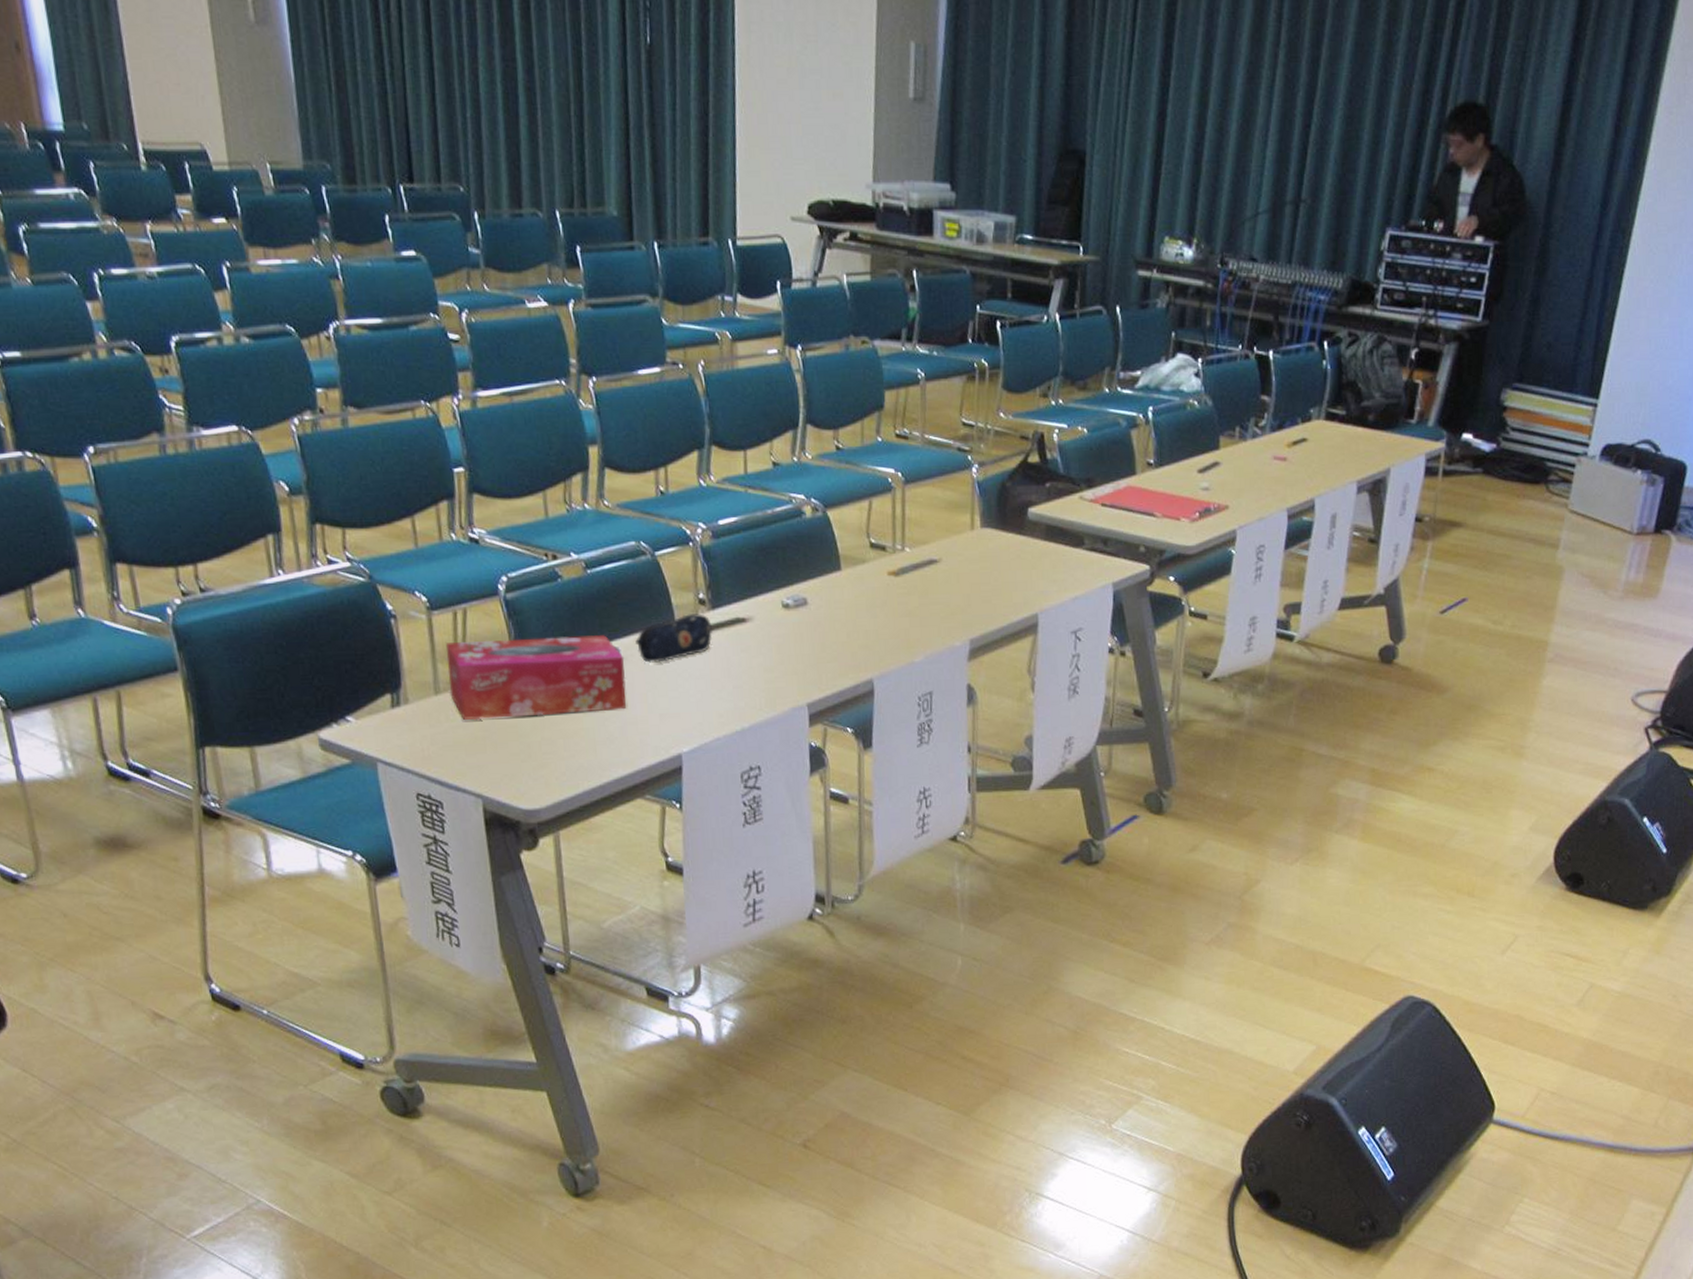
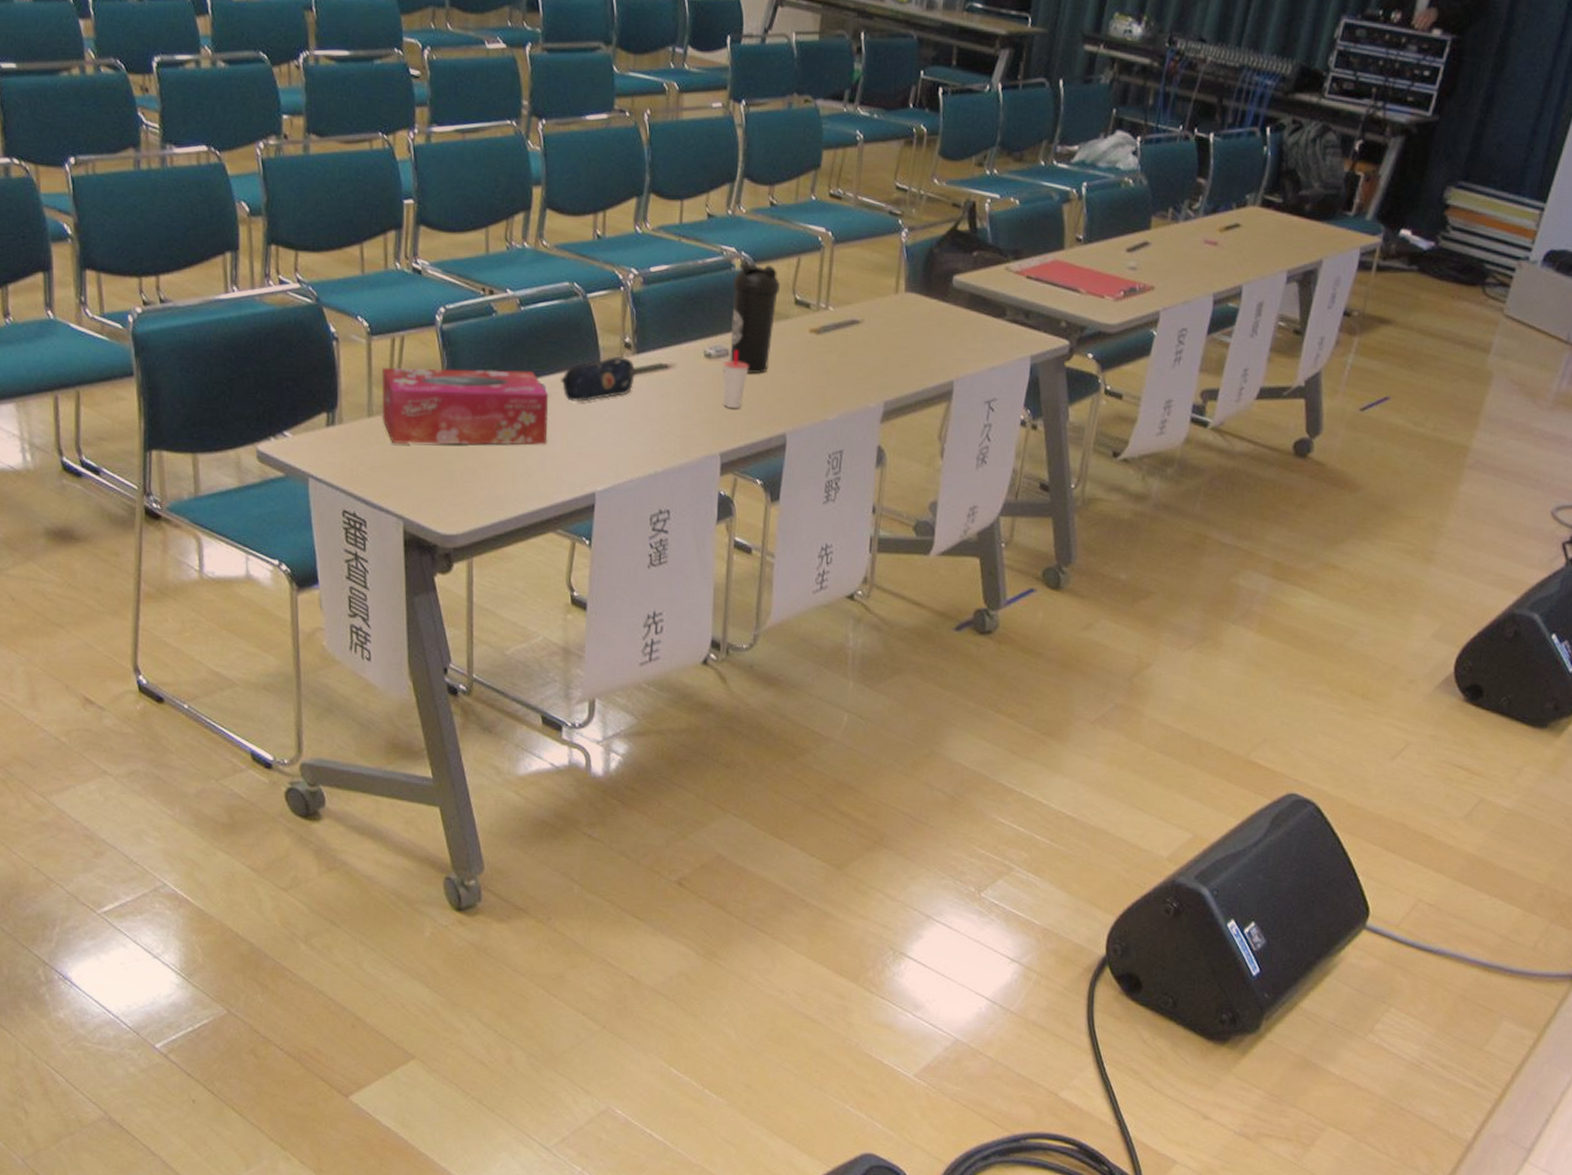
cup: none [802,598,829,657] -> present [723,350,749,408]
water bottle: none [804,510,854,622] -> present [730,264,781,374]

